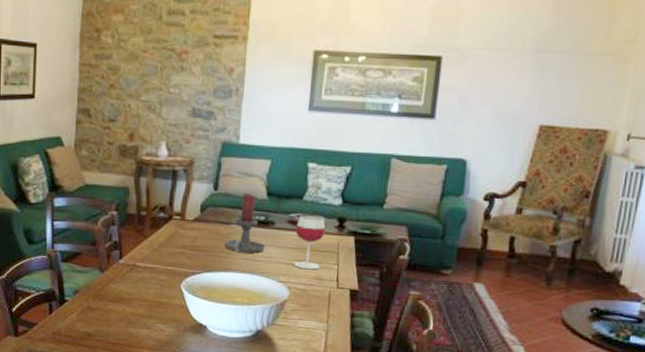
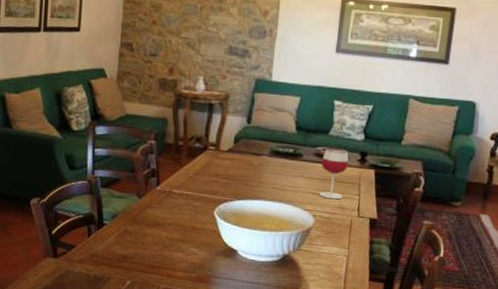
candle holder: present [224,193,265,254] -> none [255,127,293,183]

